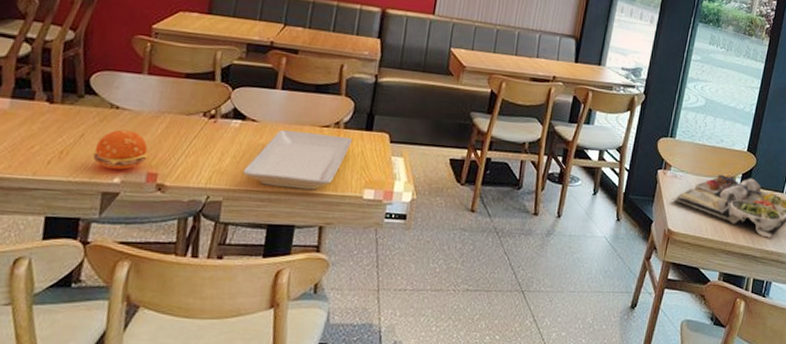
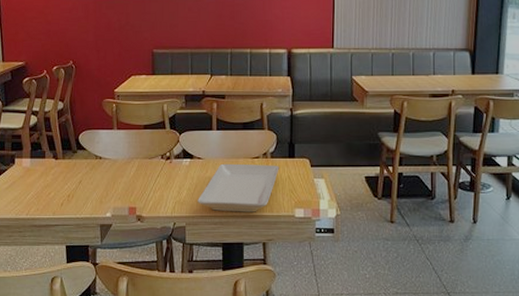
burger: present [92,129,148,170] -> none [89,175,127,206]

